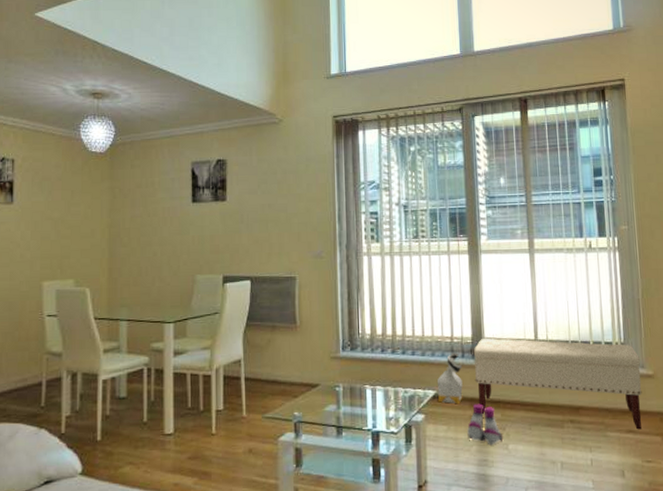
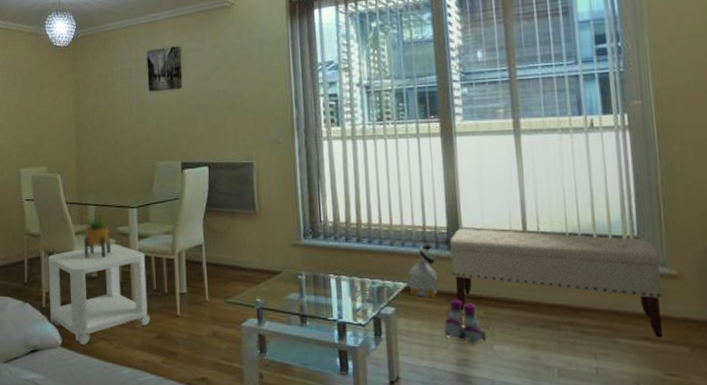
side table: none [69,361,183,472] -> present [47,244,151,346]
potted plant: none [113,323,144,378] -> present [83,208,111,258]

